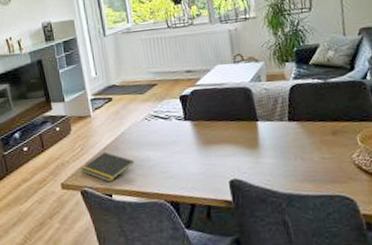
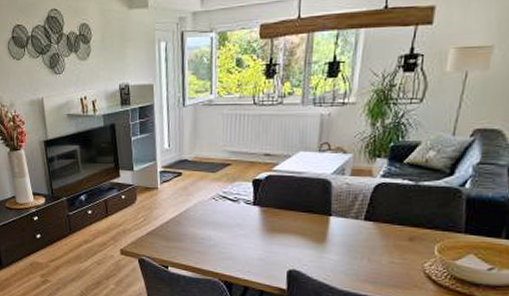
notepad: present [81,152,135,182] -> none [141,225,195,255]

